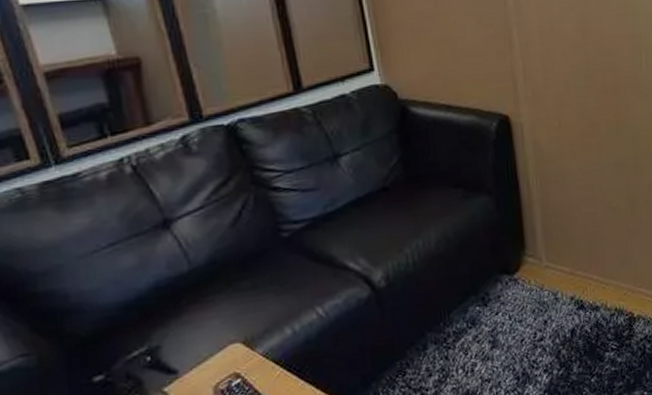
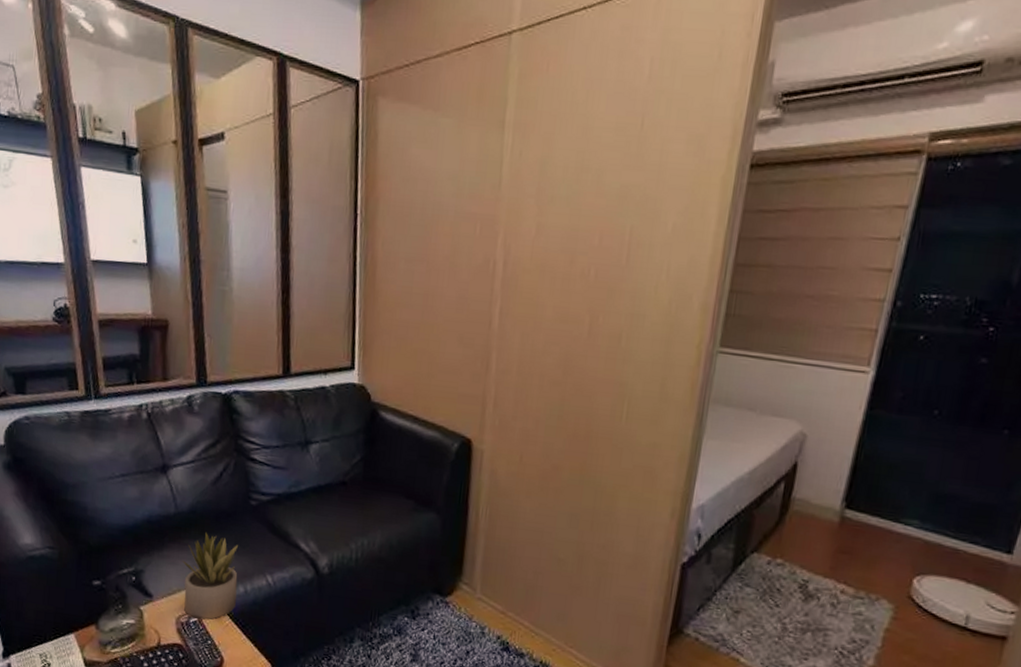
succulent plant: none [208,280,286,382] -> present [182,532,238,621]

